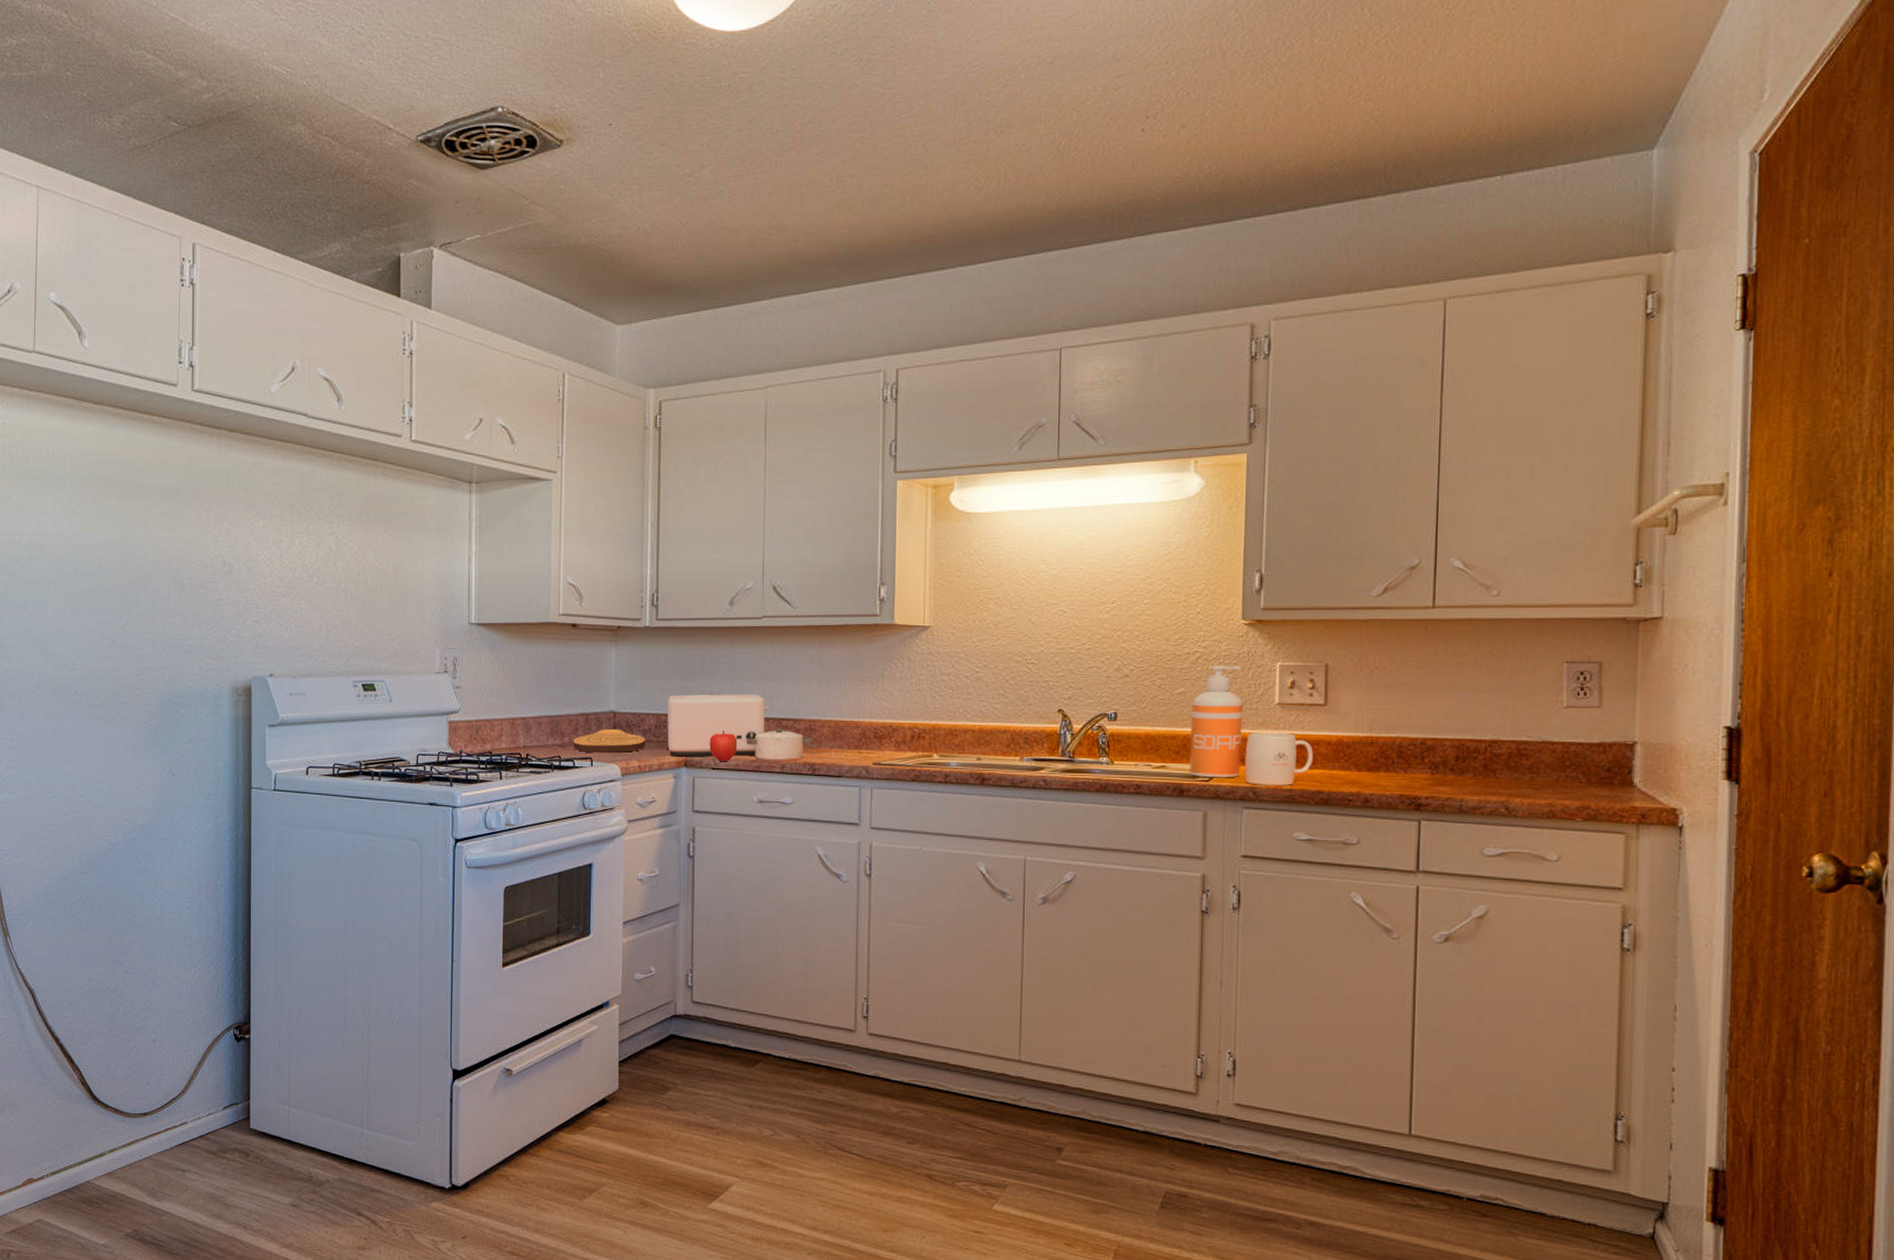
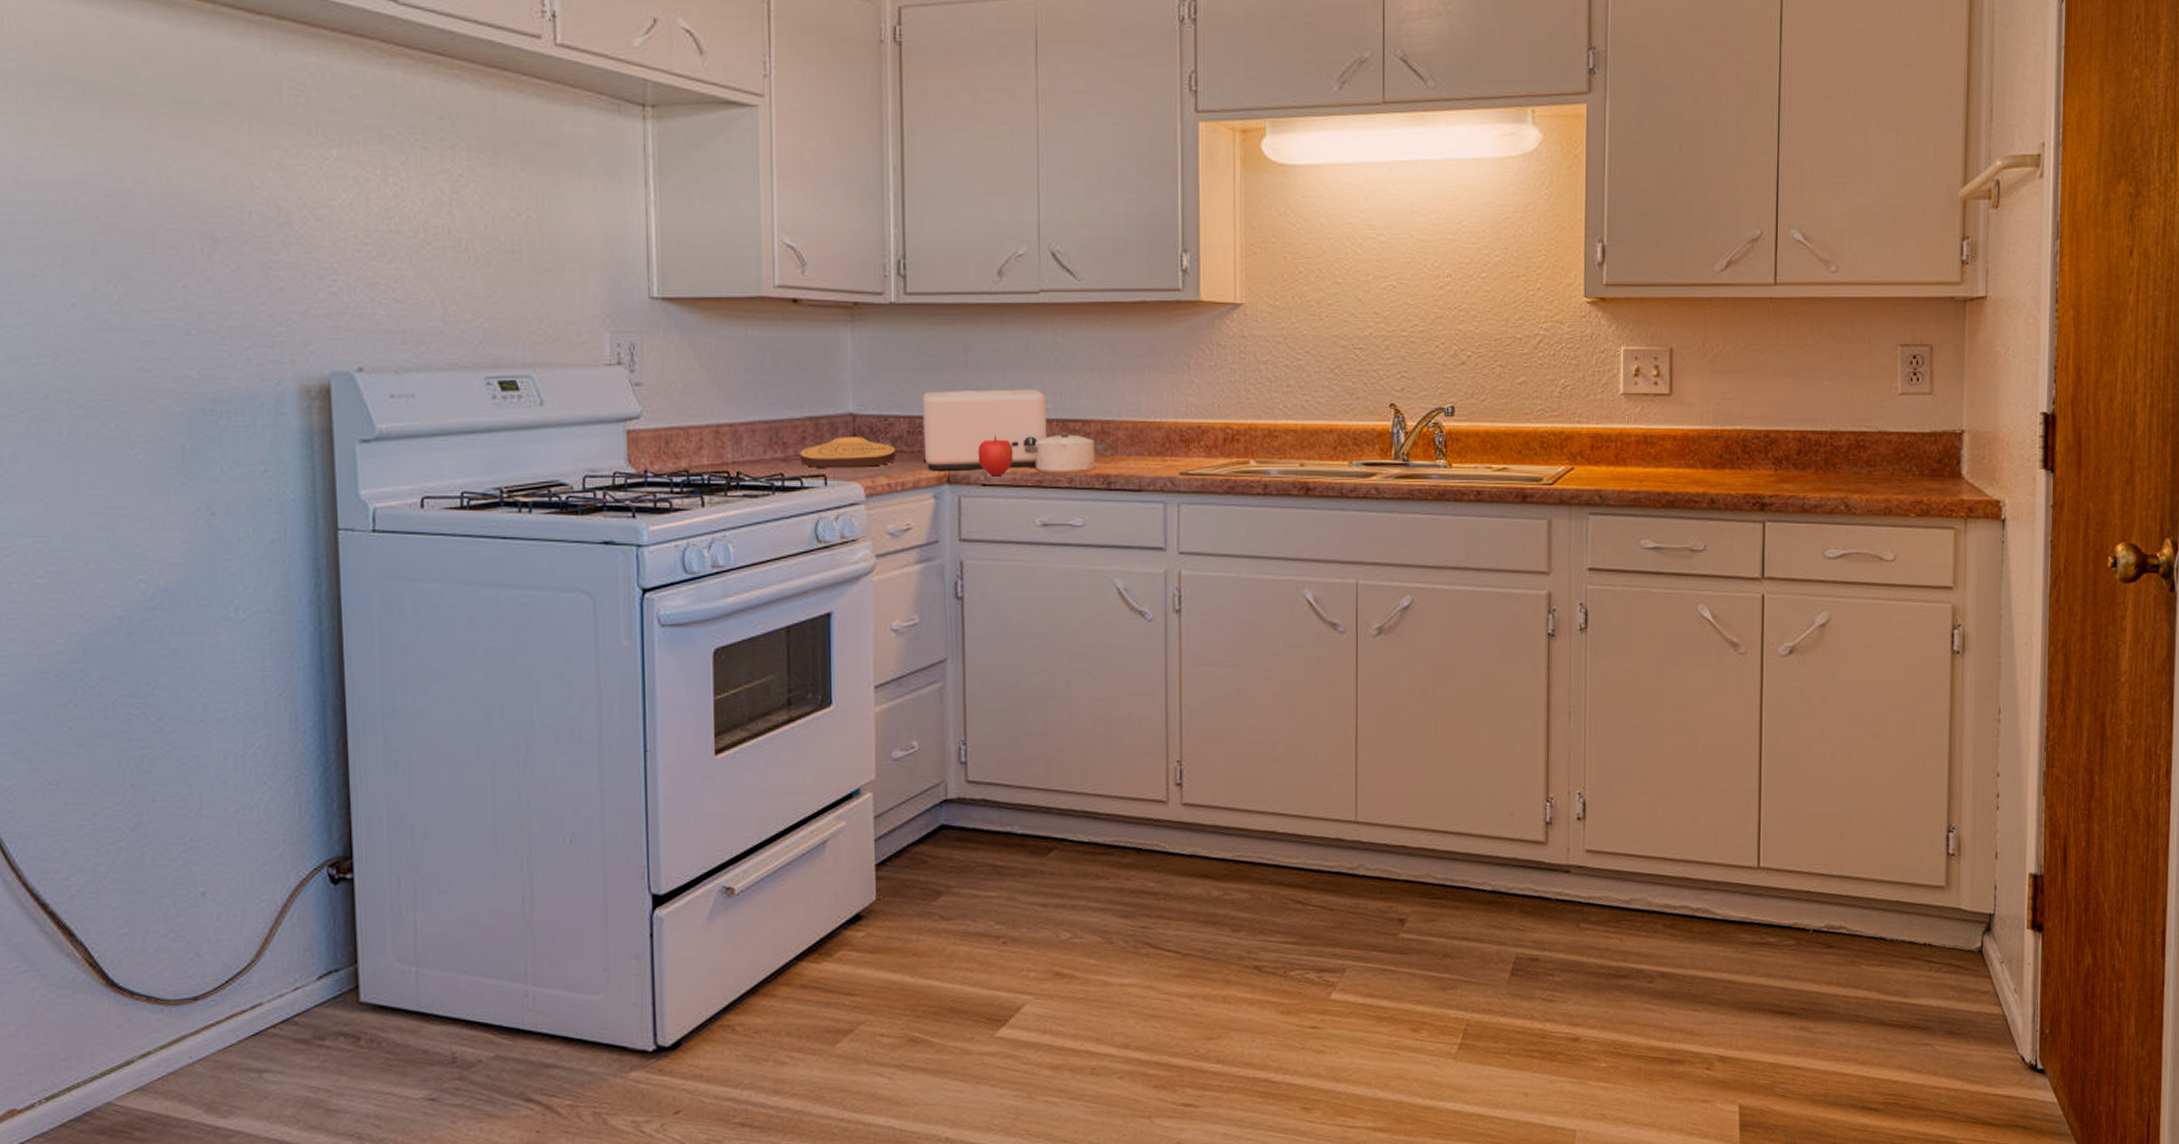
soap dispenser: present [1188,665,1242,778] -> none [1531,349,1586,481]
mug: present [1244,733,1314,786] -> none [1590,427,1660,487]

